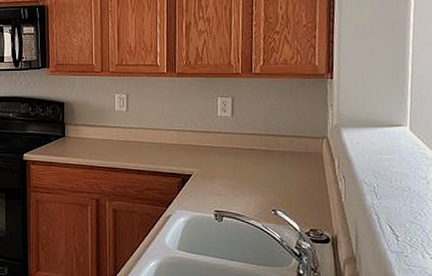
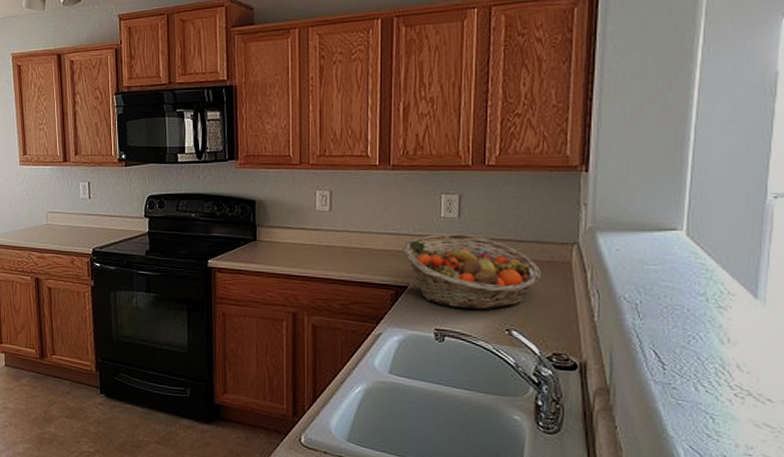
fruit basket: none [186,130,299,193] -> present [402,233,541,310]

